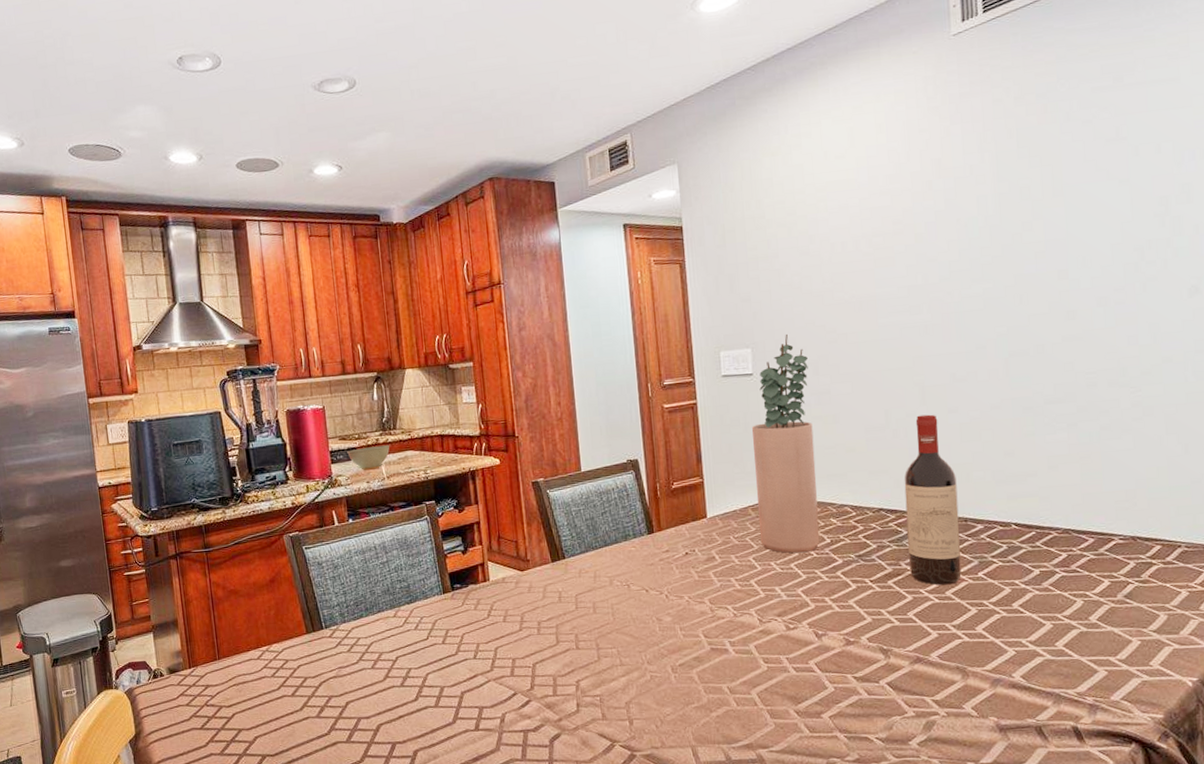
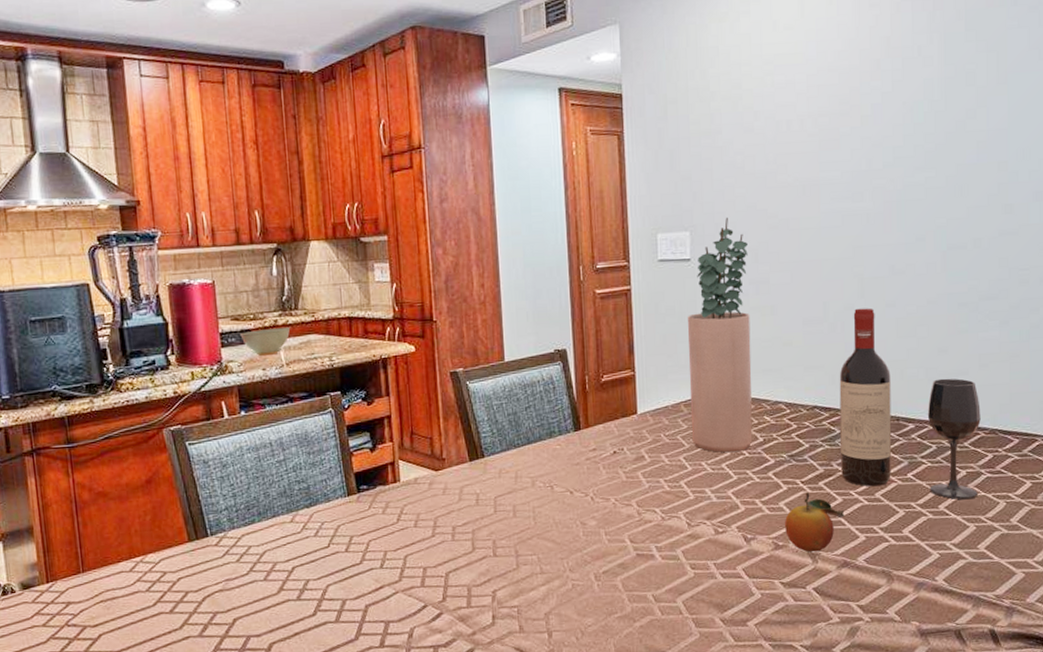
fruit: none [855,590,916,648] -> present [785,492,845,552]
wine glass: none [996,480,1053,598] -> present [927,378,981,500]

